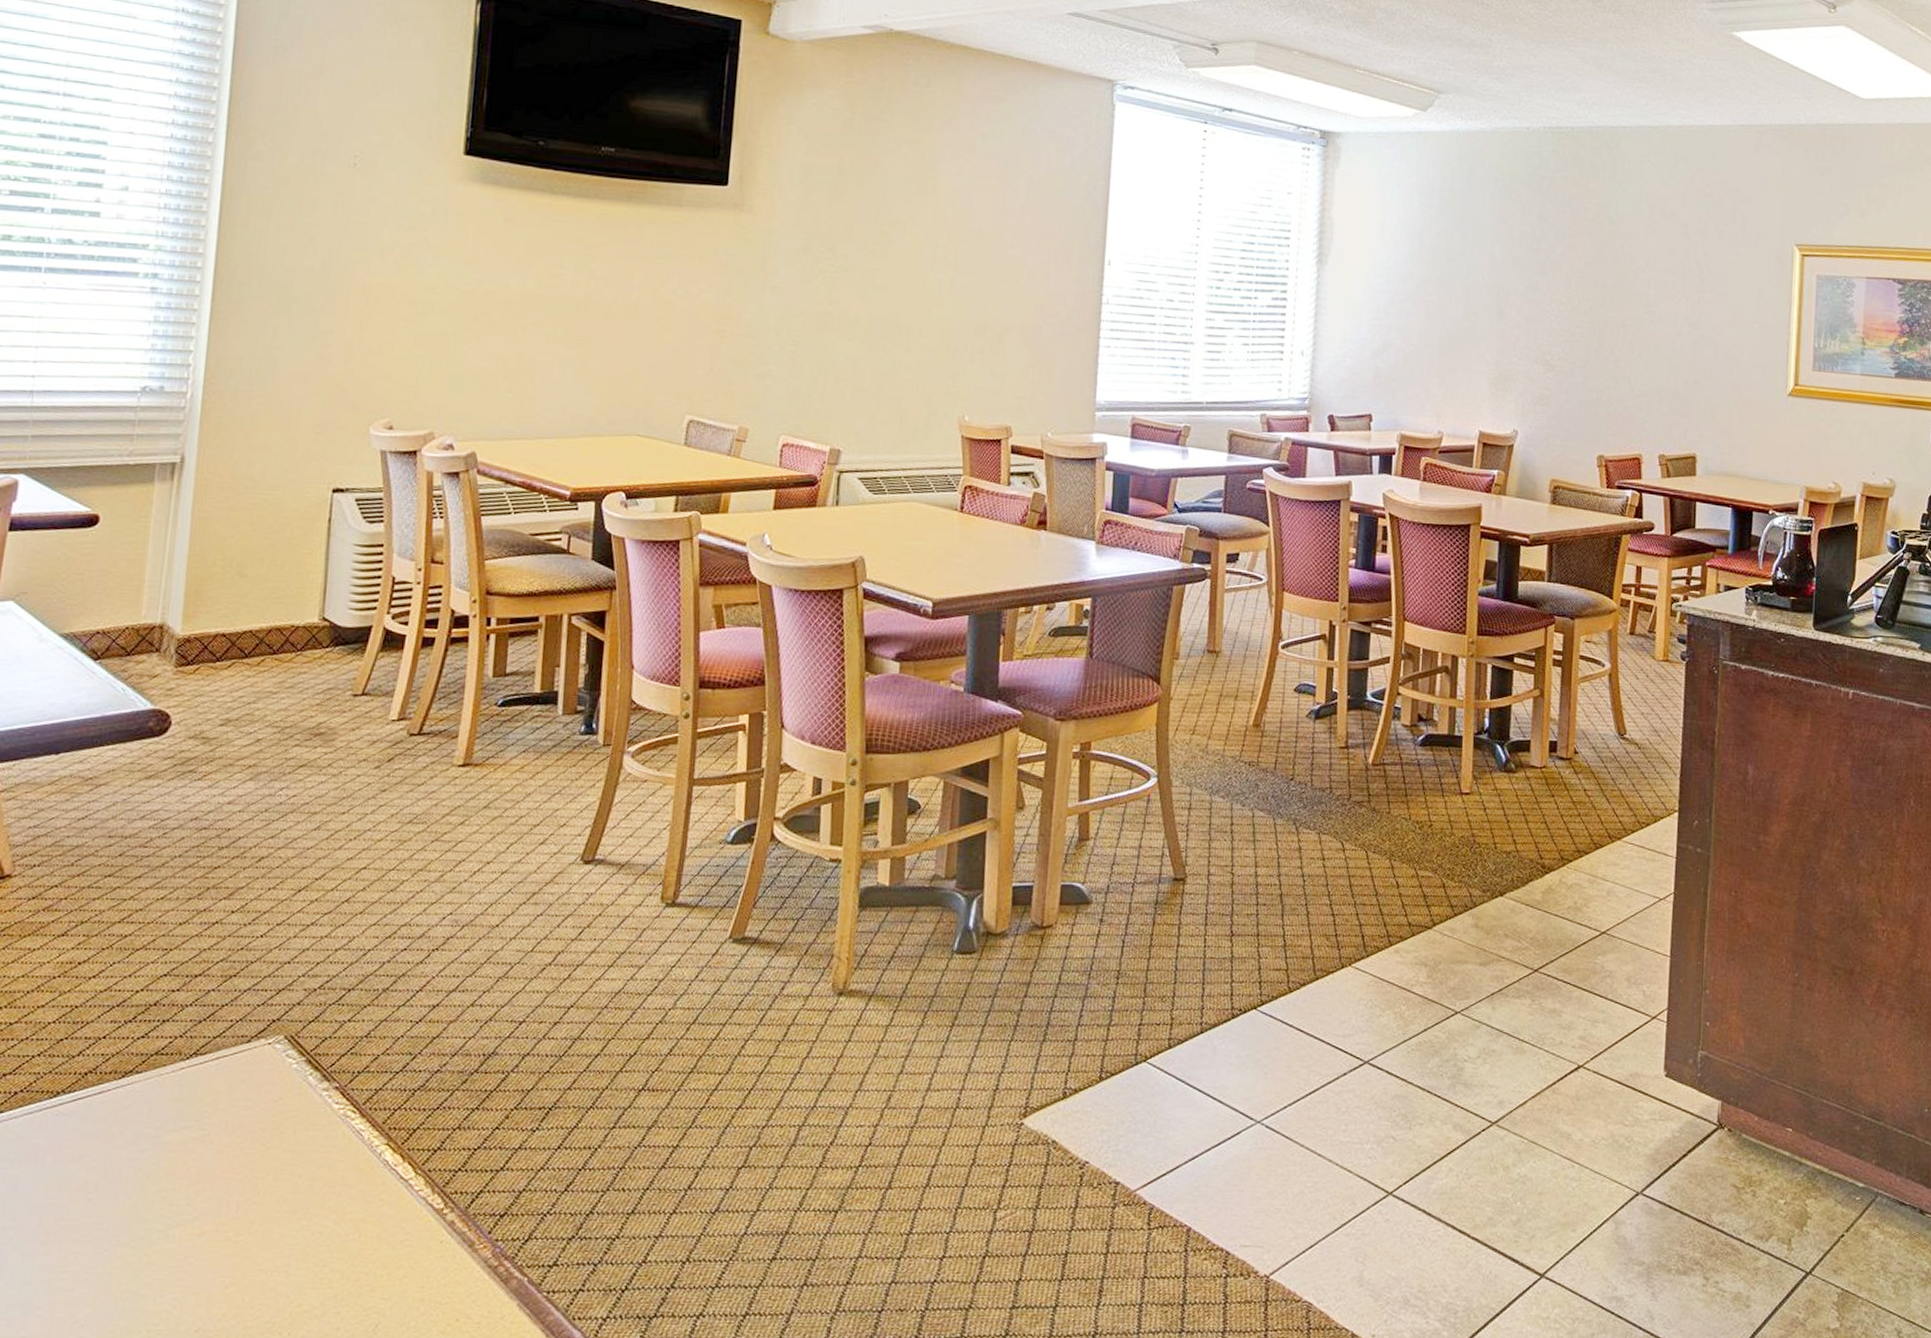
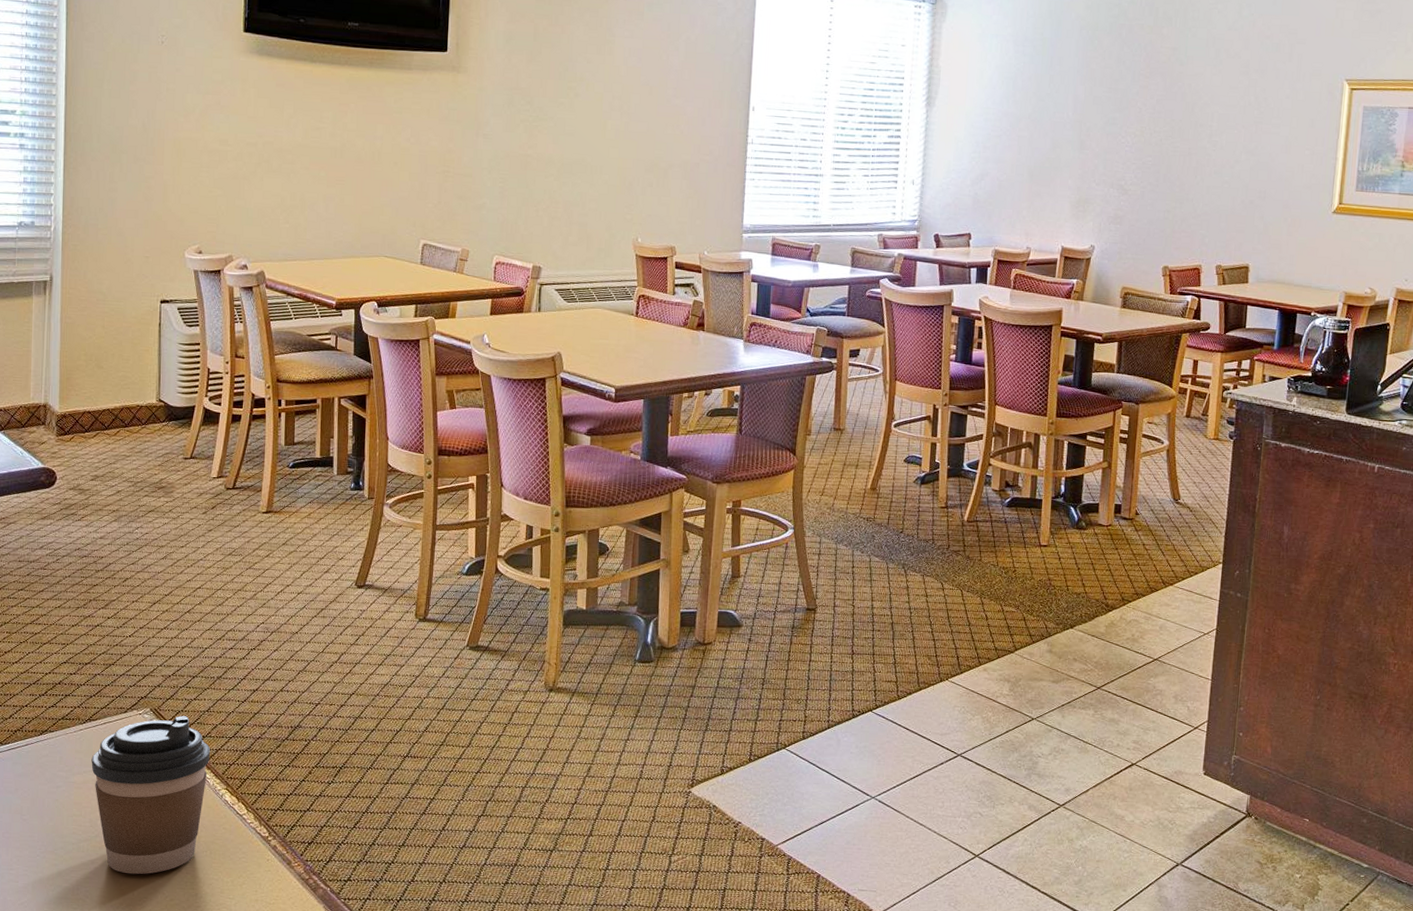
coffee cup: none [194,1044,368,1271] -> present [91,716,211,875]

